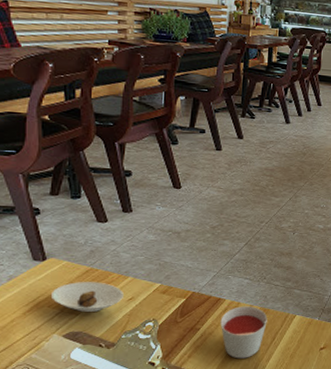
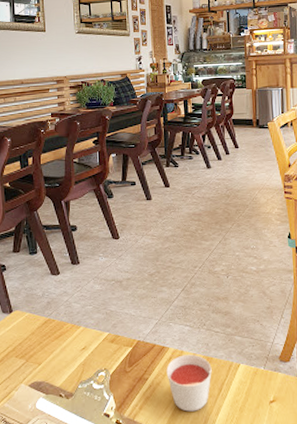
saucer: present [52,282,124,312] -> none [18,332,77,362]

